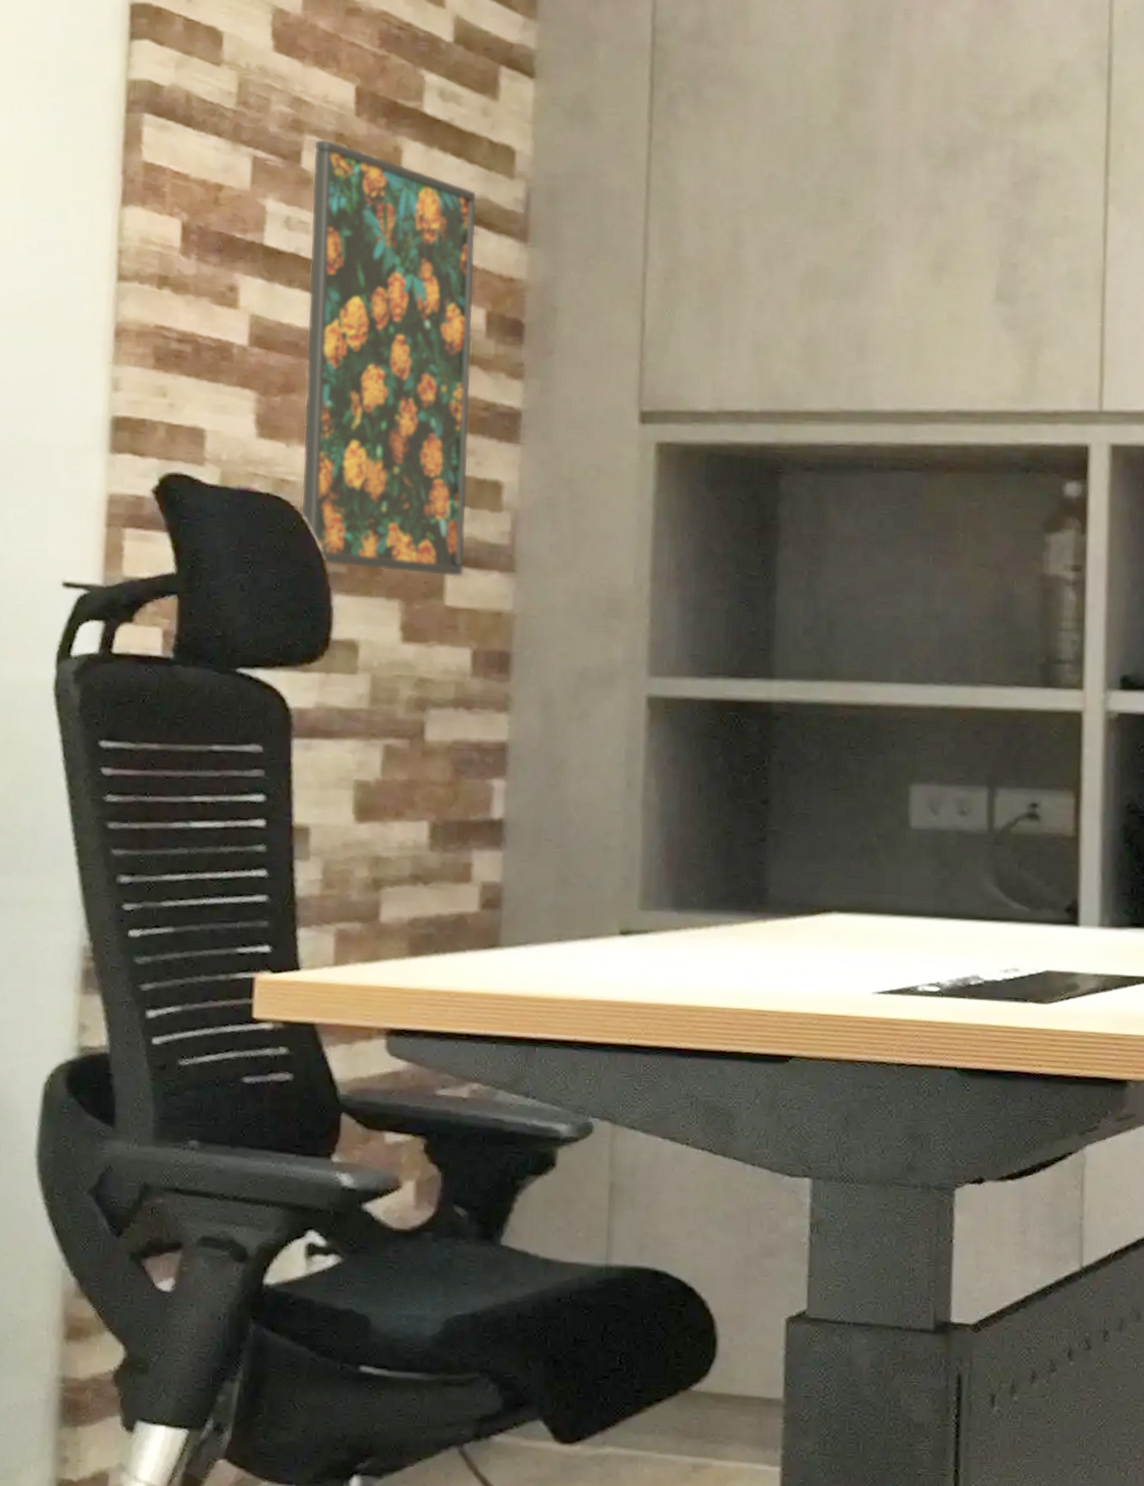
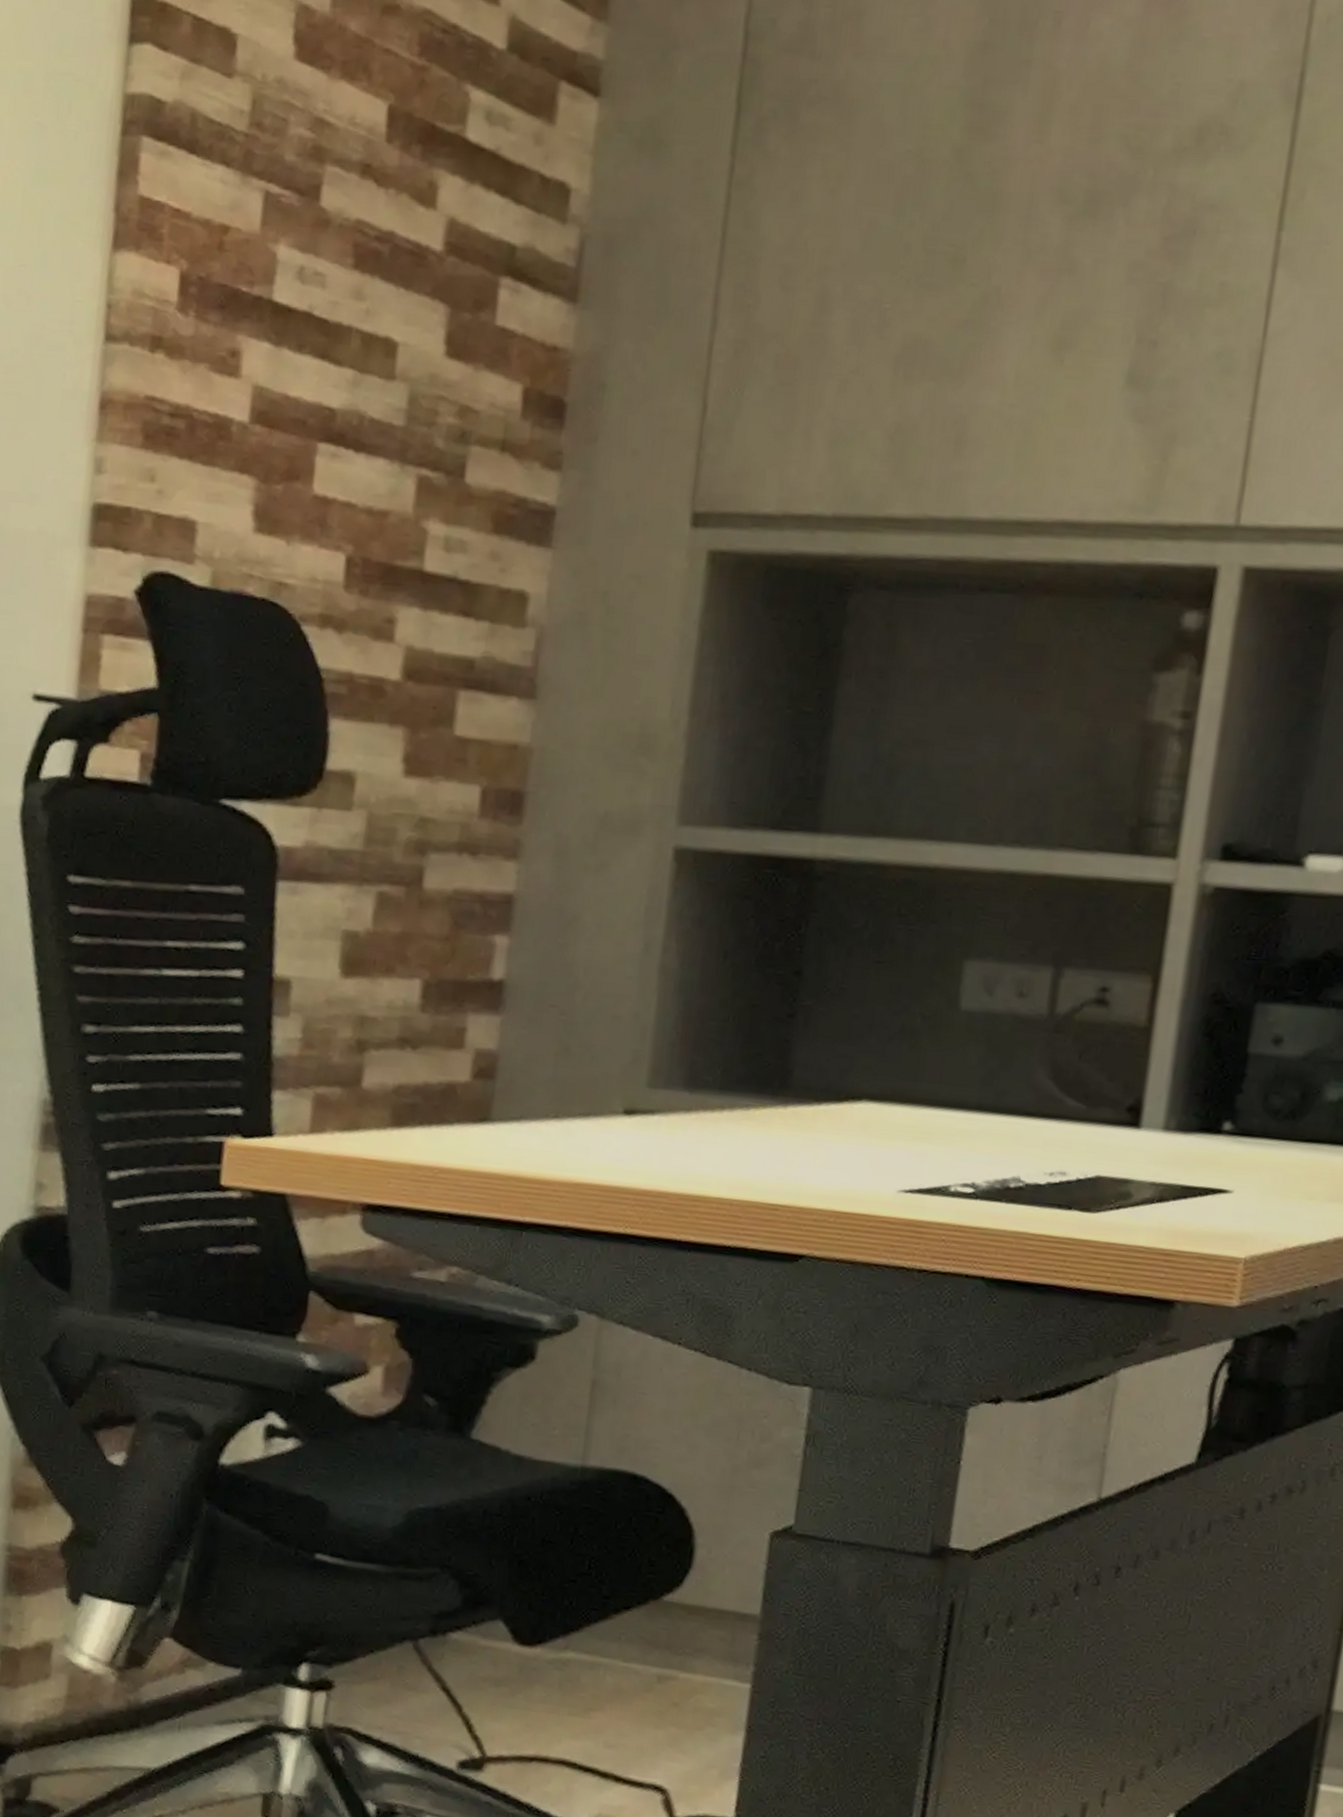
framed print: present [301,139,476,577] -> none [299,171,521,703]

